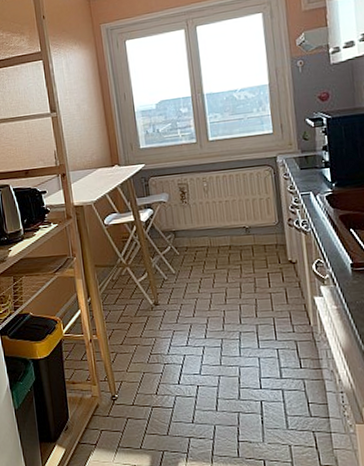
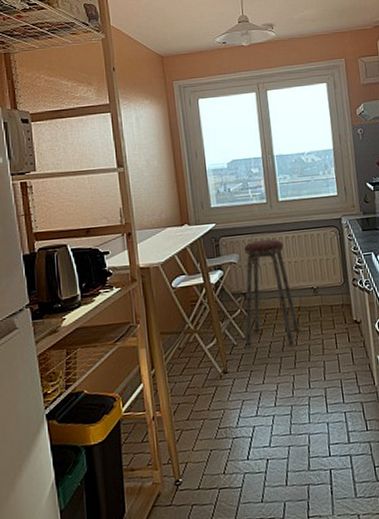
music stool: none [174,178,230,280] -> present [244,239,300,345]

